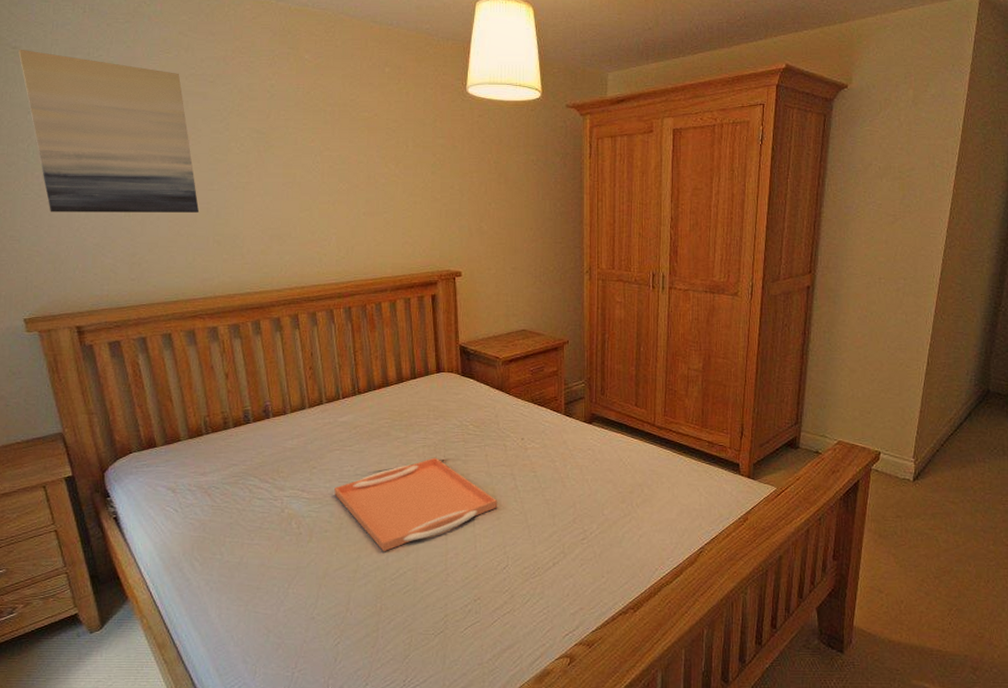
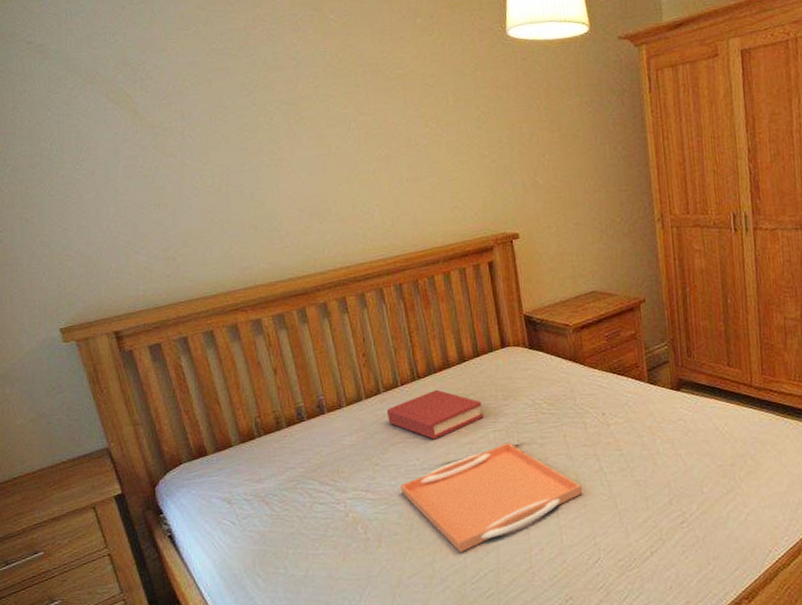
wall art: present [18,49,200,213] -> none [34,43,232,213]
hardback book: none [327,405,416,450] -> present [386,389,484,440]

